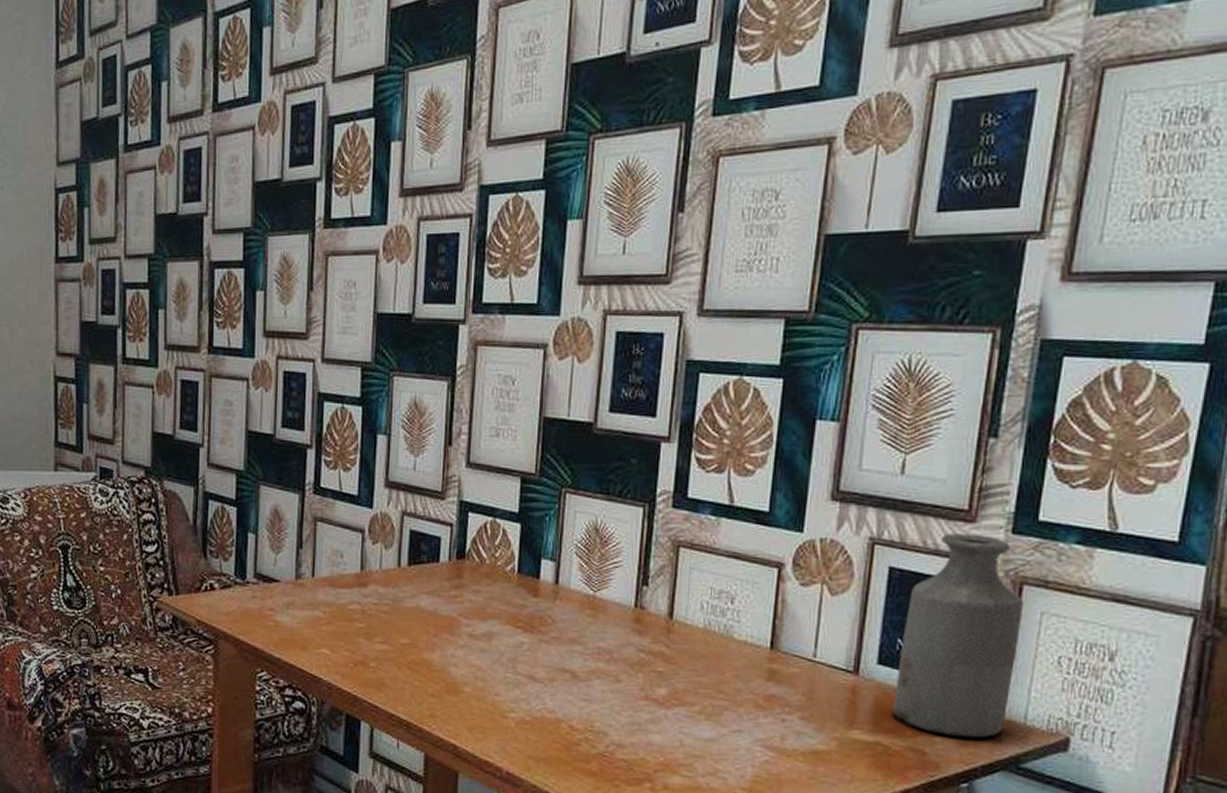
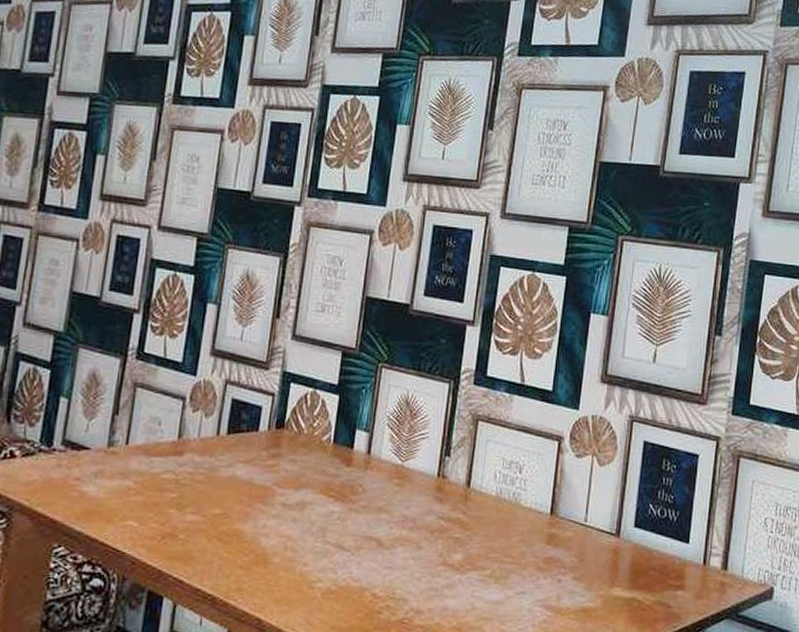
bottle: present [892,533,1024,739] -> none [645,413,741,591]

